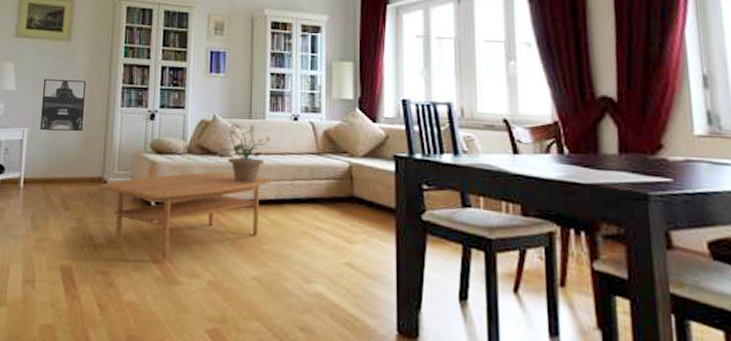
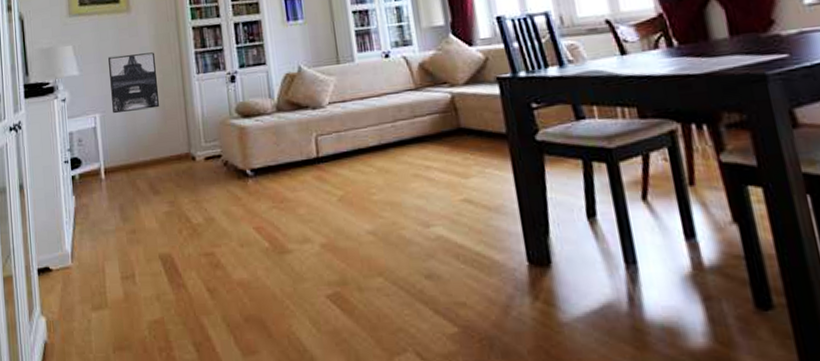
coffee table: present [97,172,273,261] -> none [185,123,373,231]
potted plant: present [220,124,271,184] -> none [311,70,364,134]

